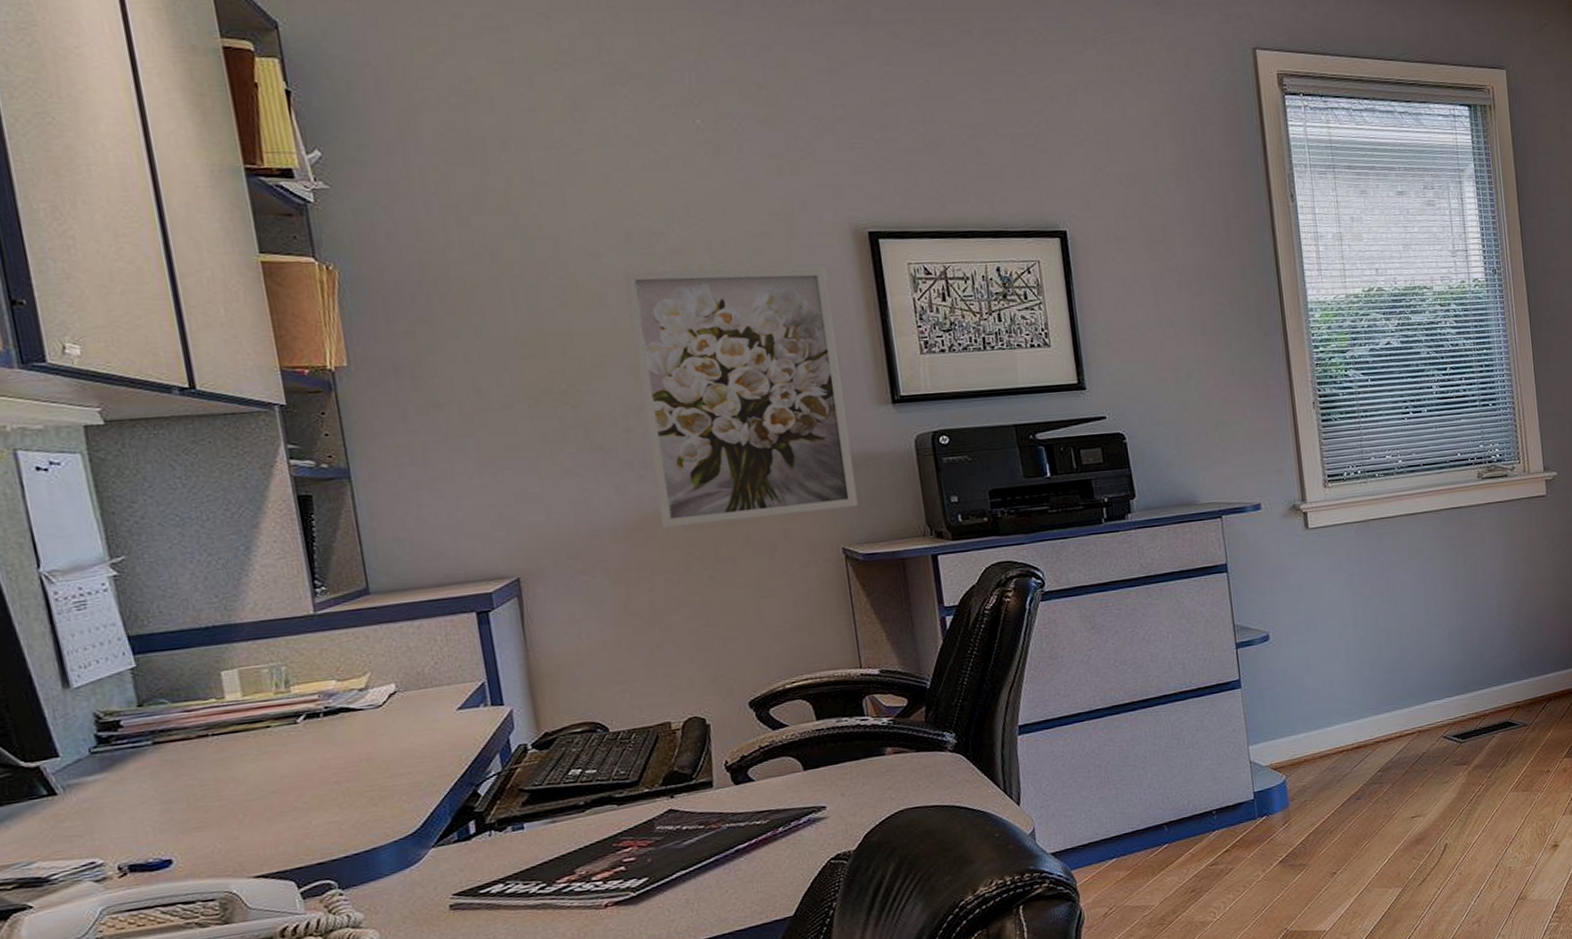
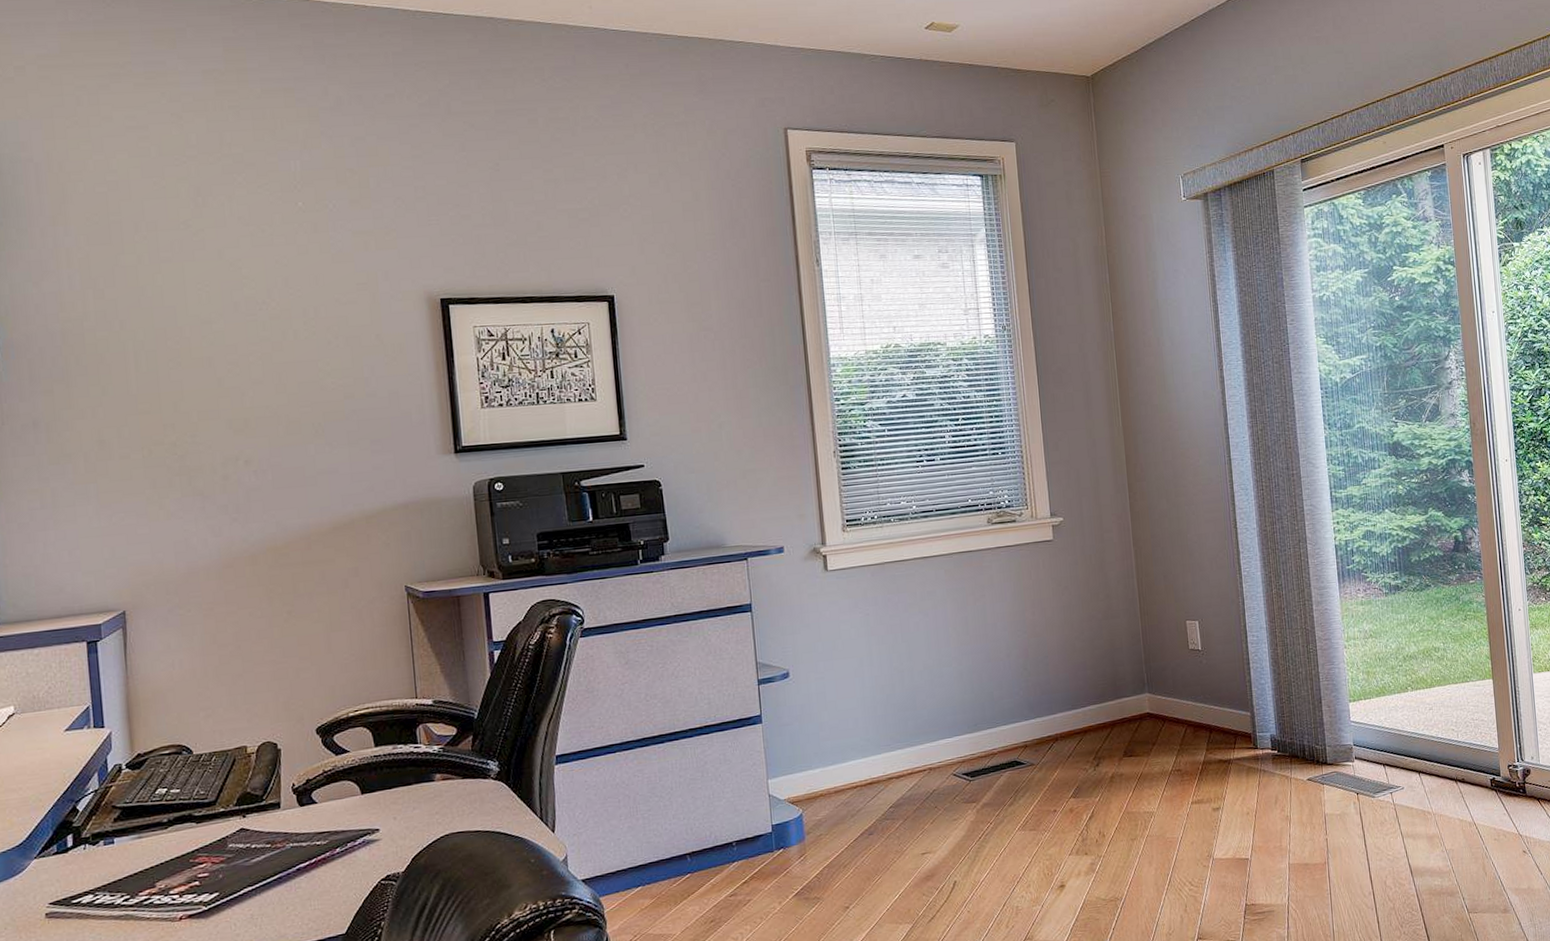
wall art: present [623,267,858,528] -> none [229,330,421,566]

